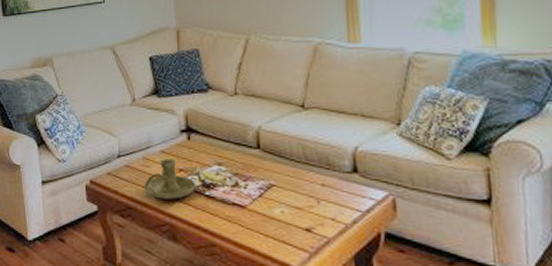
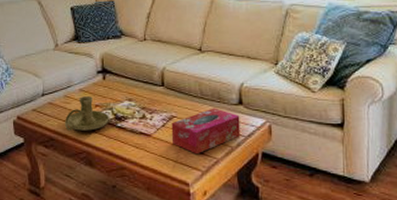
tissue box: none [270,176,357,232] -> present [171,108,240,155]

